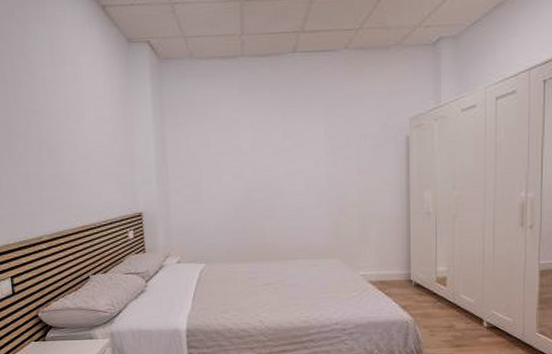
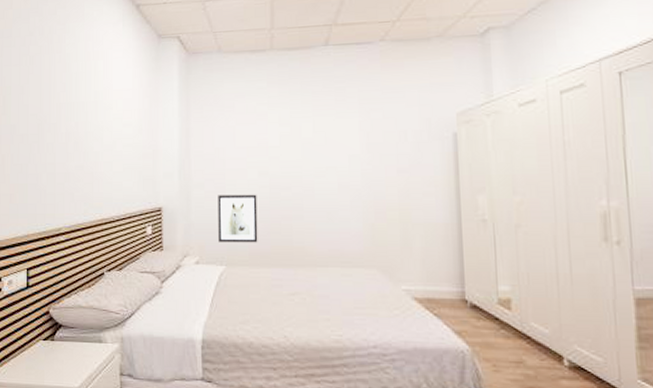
wall art: none [195,197,234,243] -> present [218,194,258,243]

